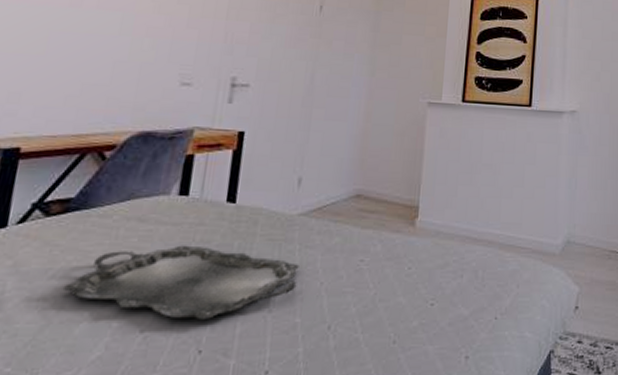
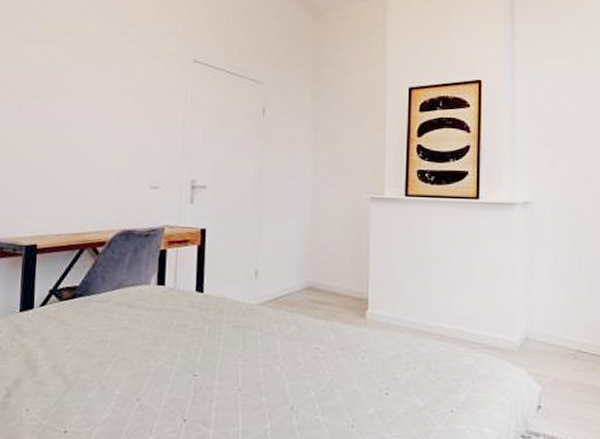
serving tray: present [62,245,299,321] -> none [77,328,262,394]

